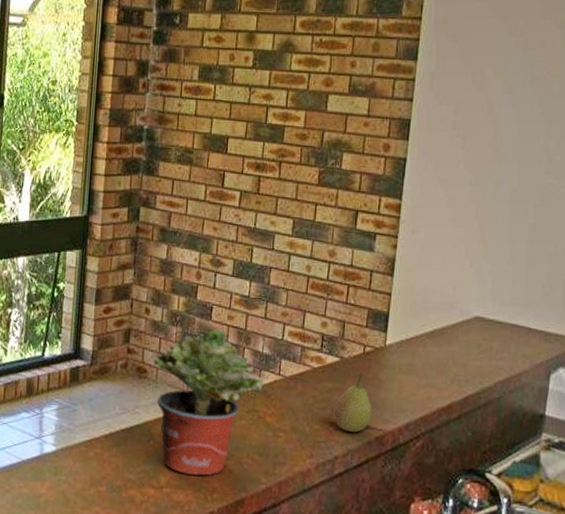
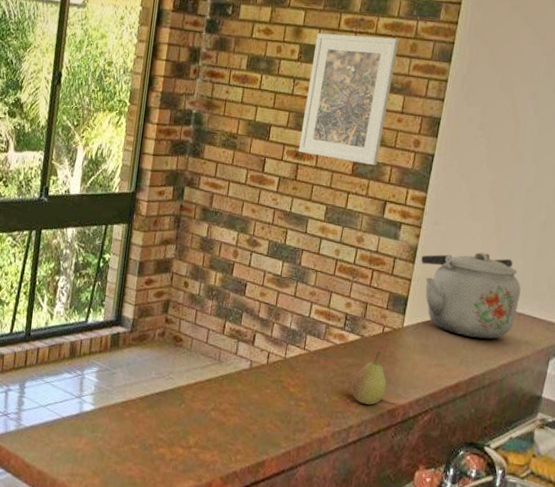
potted plant: present [153,329,264,476] -> none [189,304,290,439]
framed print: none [259,37,360,173] -> present [298,33,400,165]
kettle: none [400,260,512,355] -> present [421,252,521,339]

